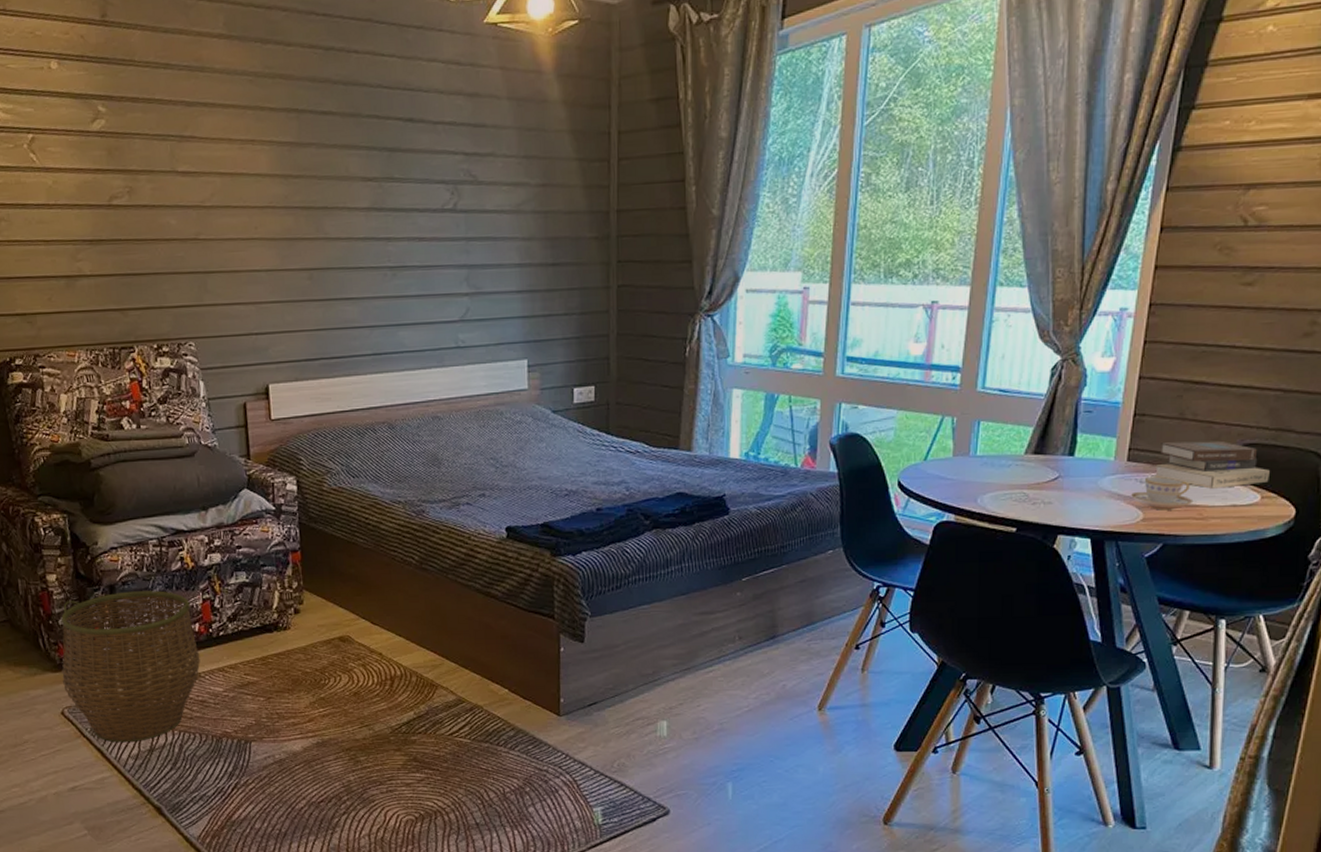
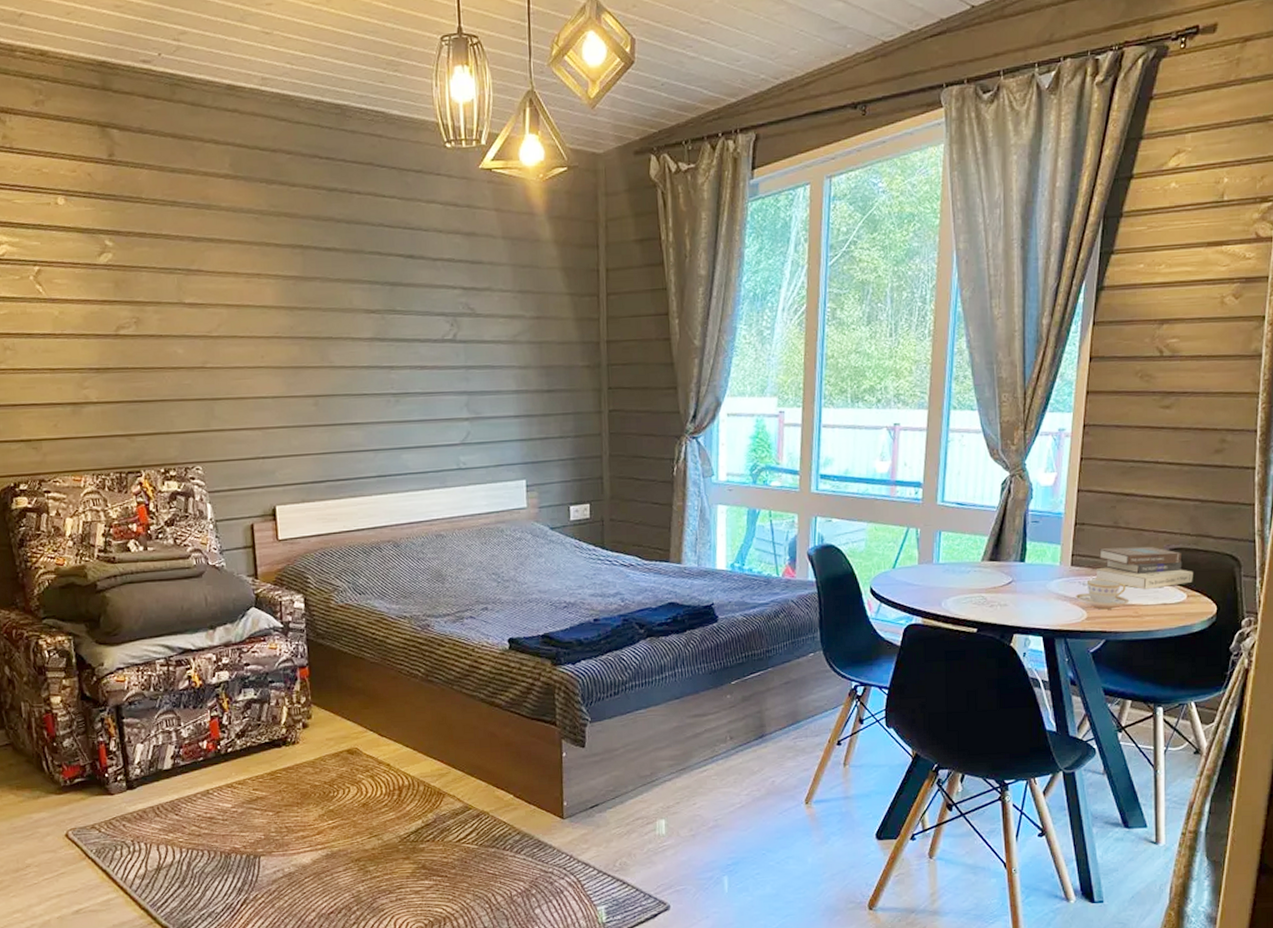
basket: present [60,591,201,743] -> none [65,709,209,863]

